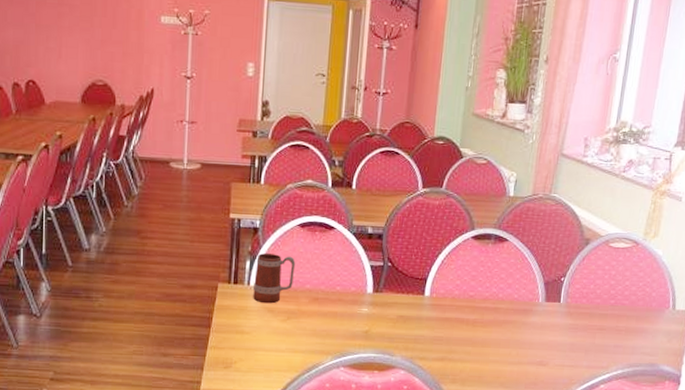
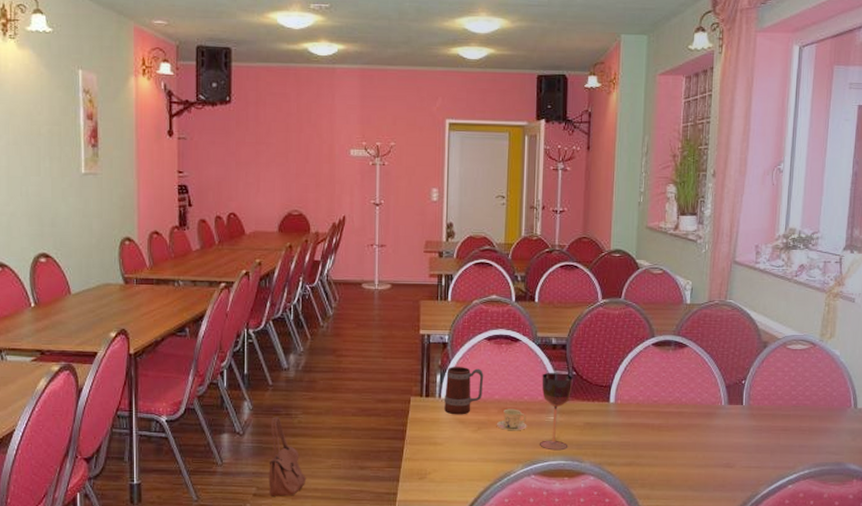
handbag: none [66,299,107,382] -> present [268,417,307,496]
cup and saucer: none [306,298,339,322] -> present [496,408,527,431]
wineglass: none [350,262,388,343] -> present [540,372,573,451]

